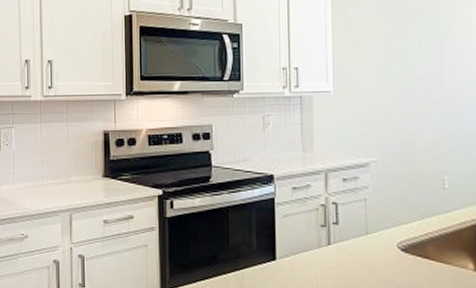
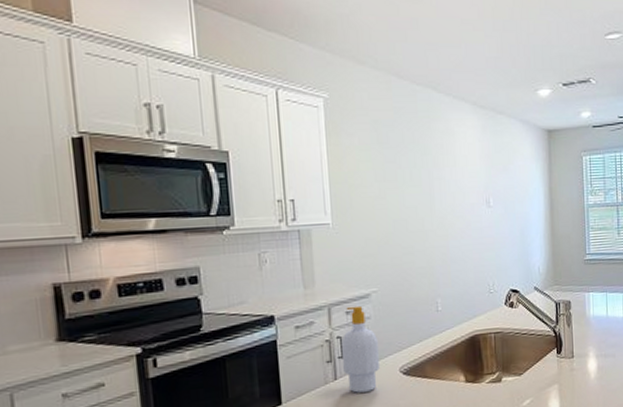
soap bottle: none [337,174,377,262] -> present [342,305,381,393]

